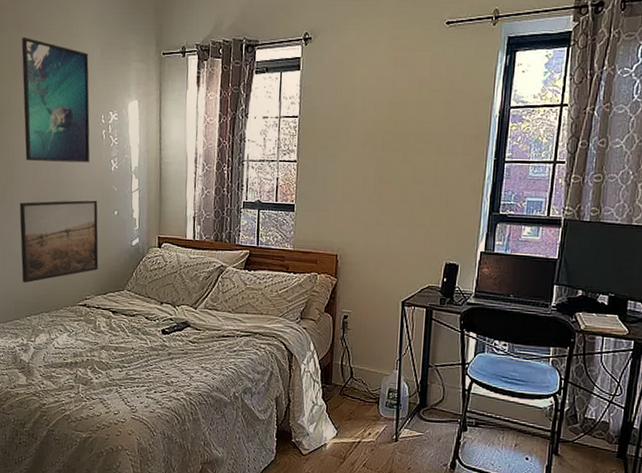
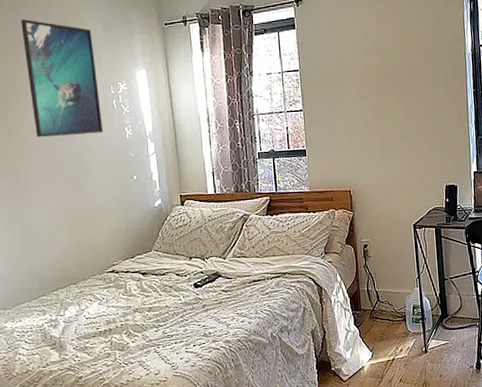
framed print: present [19,199,99,283] -> none [34,167,123,259]

